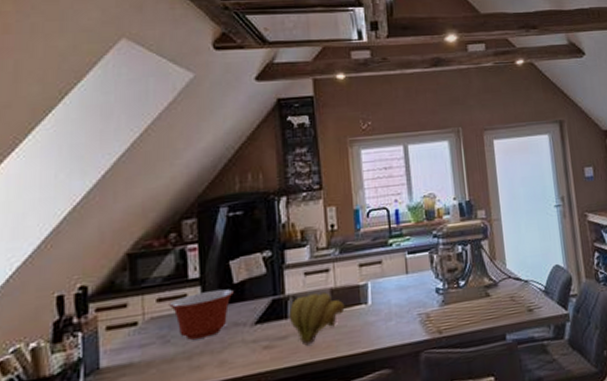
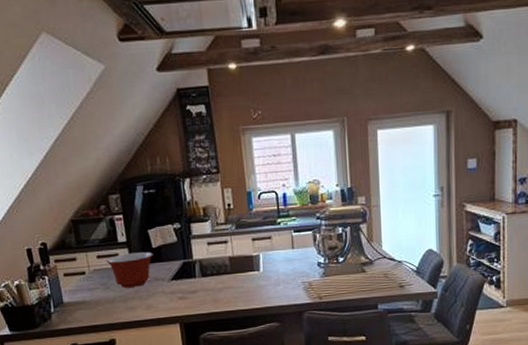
banana bunch: present [290,292,345,346] -> none [197,259,241,299]

